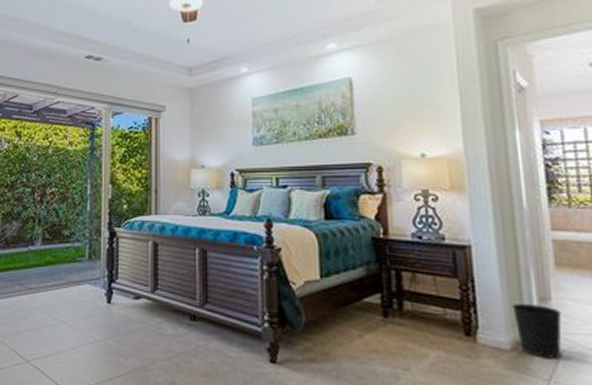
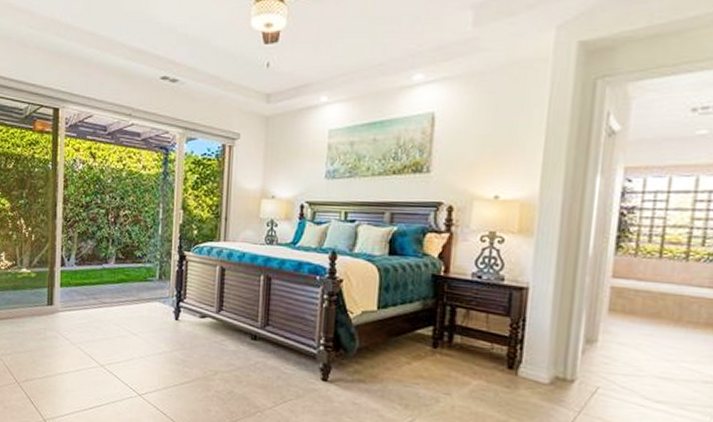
wastebasket: present [512,304,562,359] -> none [557,343,605,395]

